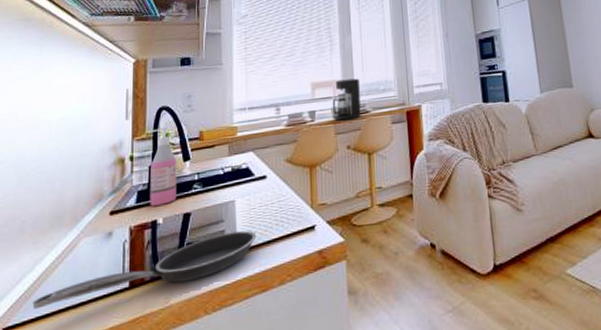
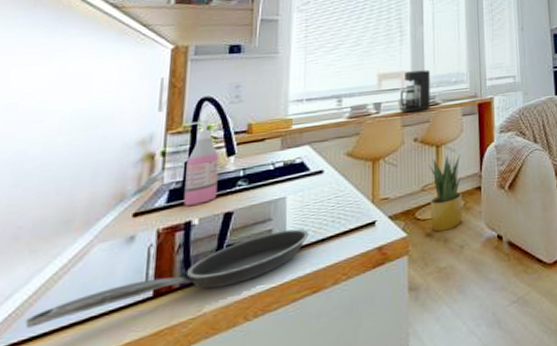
planter: none [362,162,396,238] -> present [429,154,463,232]

